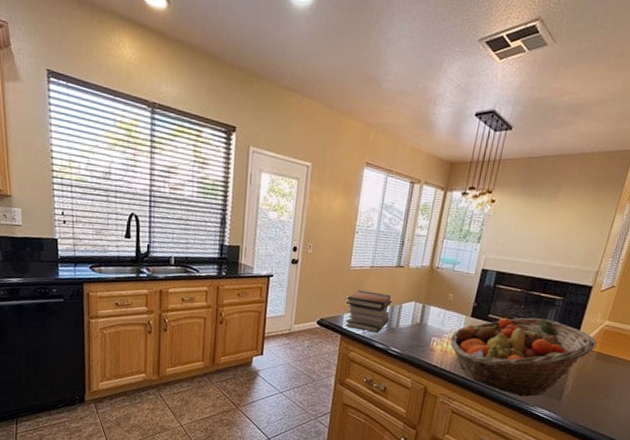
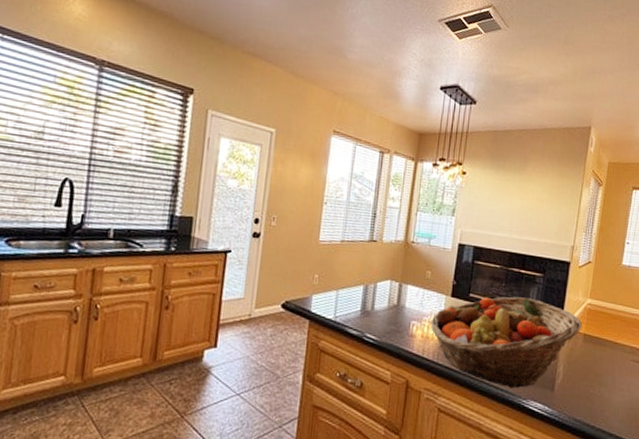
book stack: present [345,290,392,333] -> none [314,267,366,318]

